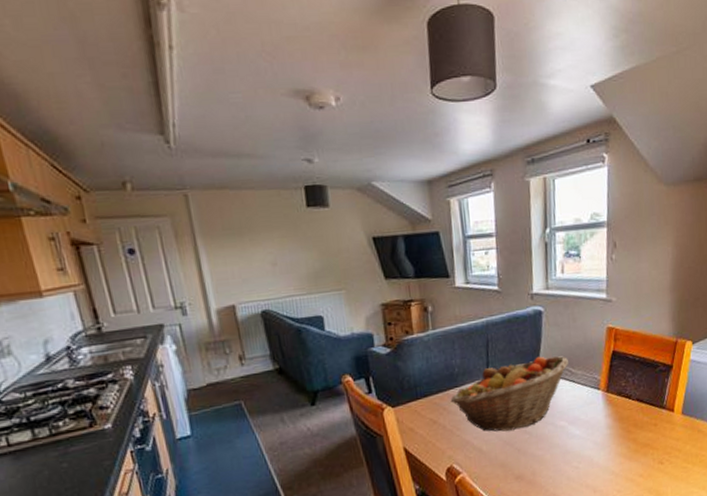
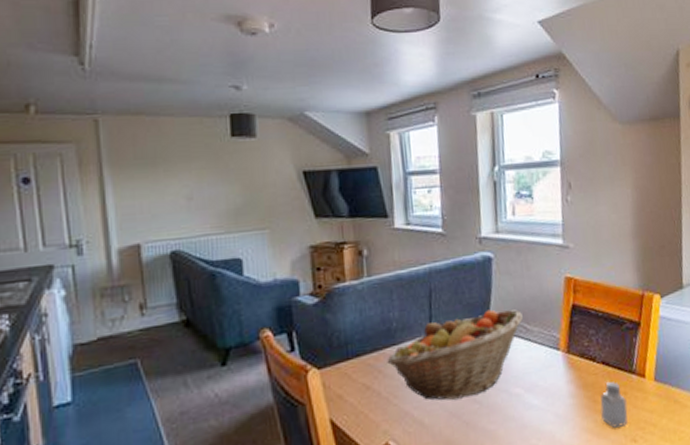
saltshaker: none [633,415,657,453] -> present [600,382,628,428]

